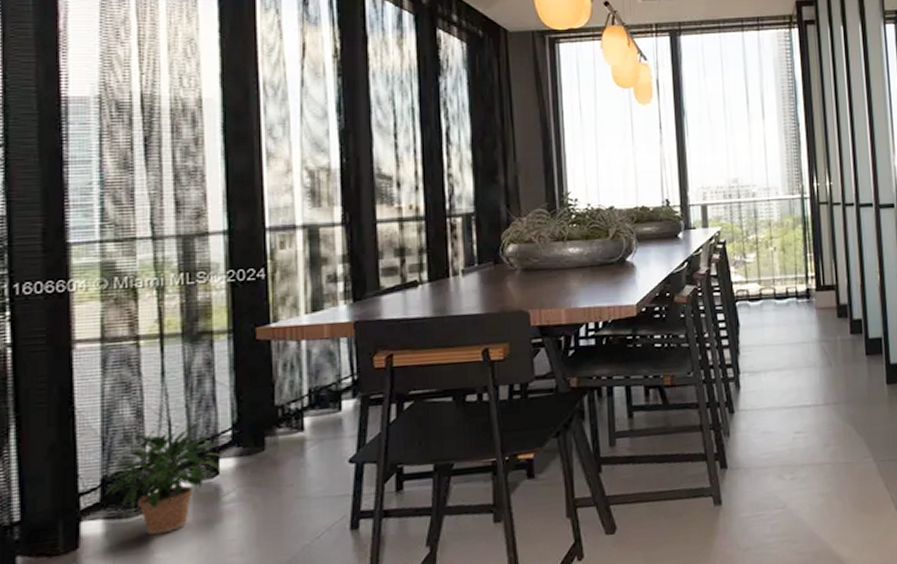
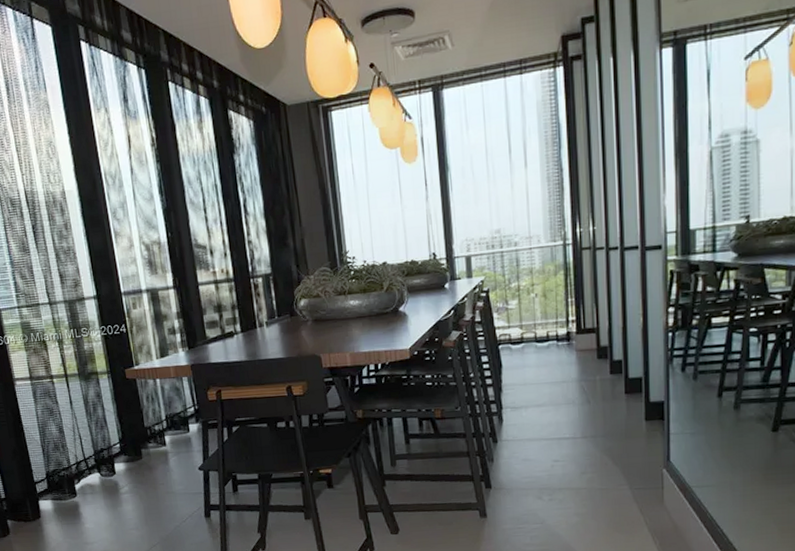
potted plant: present [104,423,223,536] -> none [49,438,117,513]

